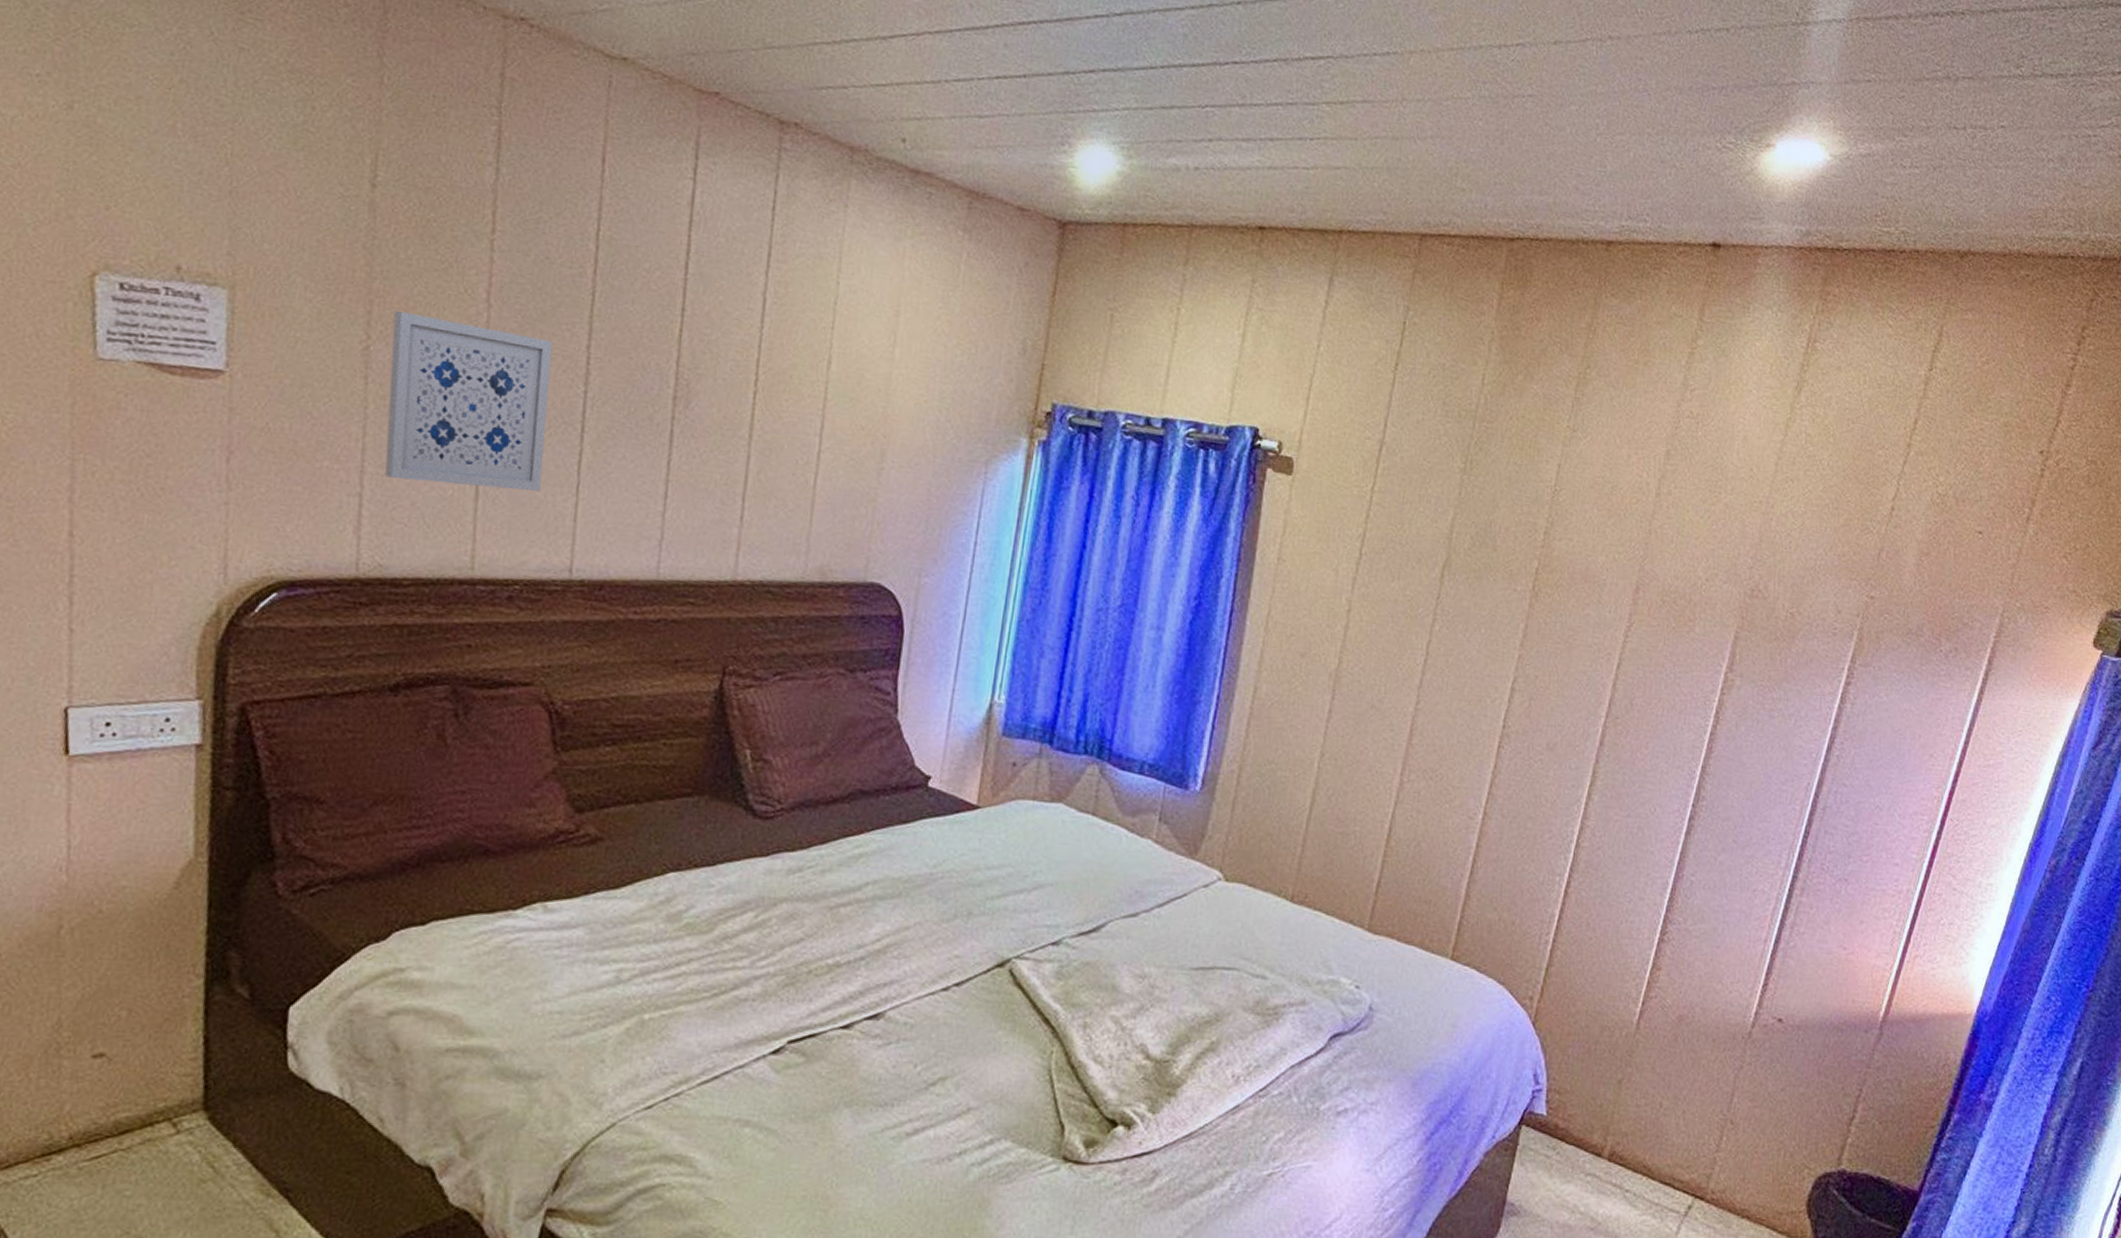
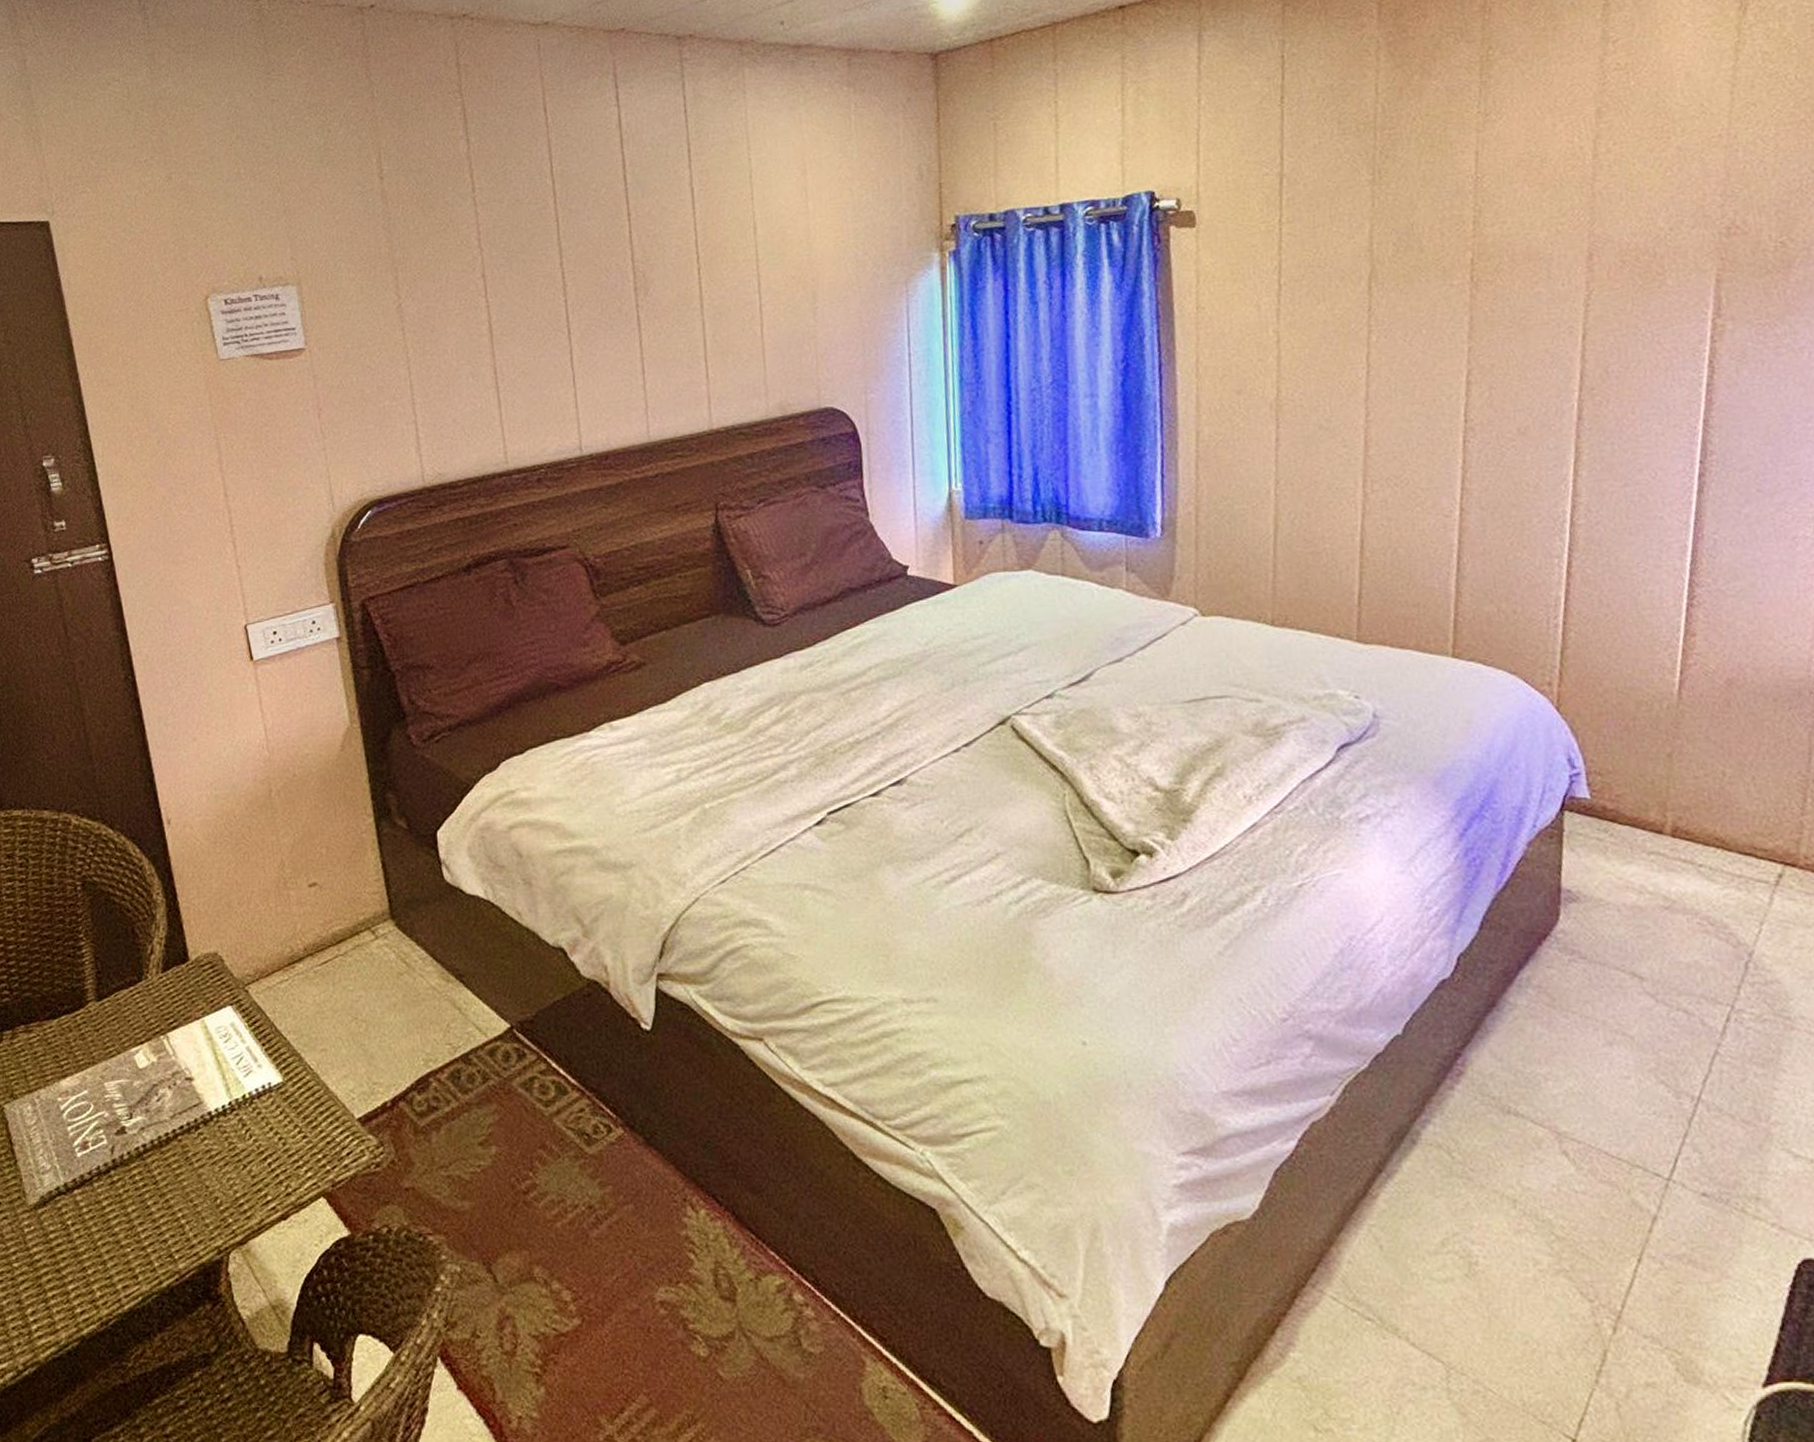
wall art: present [385,311,553,491] -> none [414,266,546,404]

